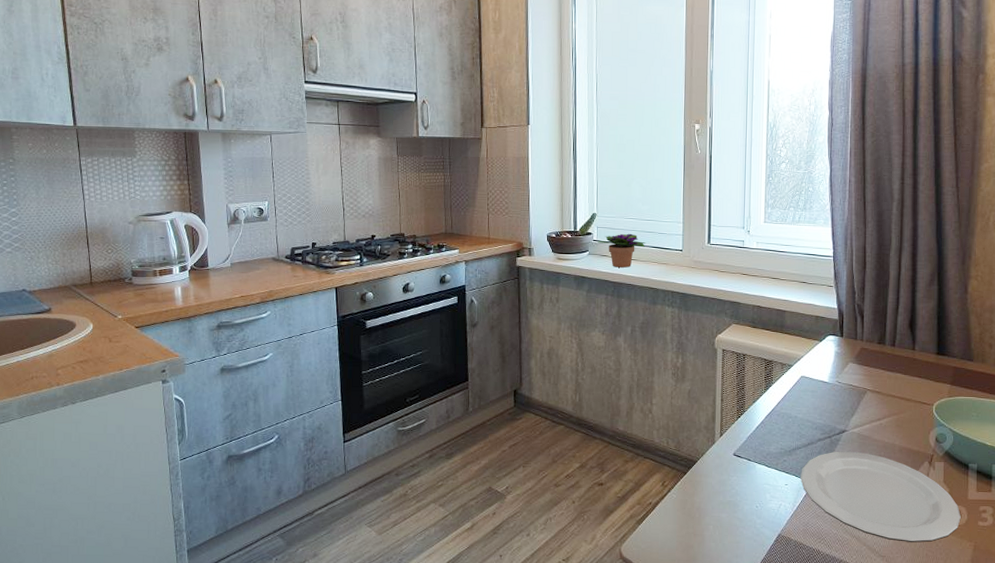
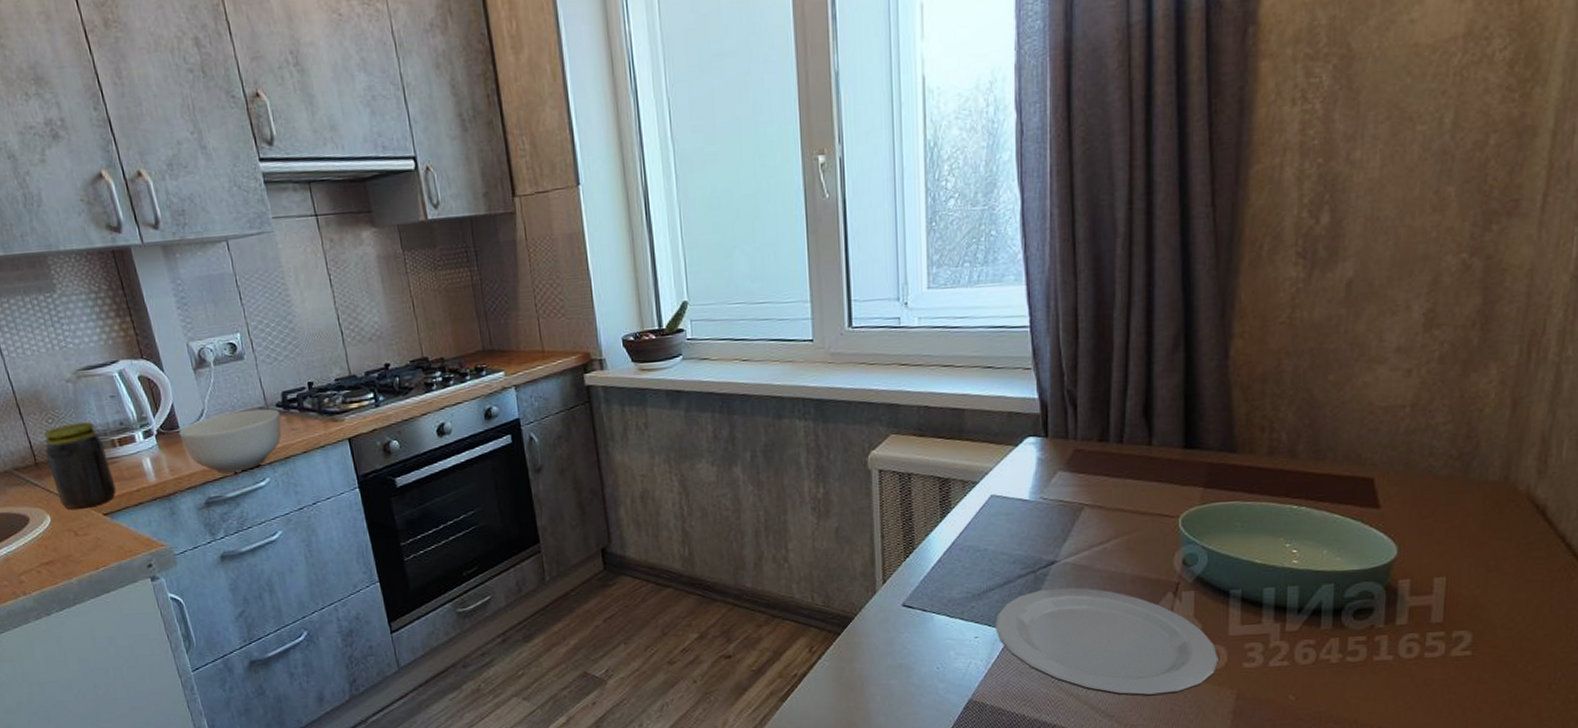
jar: none [100,255,150,322] -> present [43,422,116,511]
bowl: none [207,258,288,305] -> present [178,408,282,473]
potted flower: present [598,233,646,268] -> none [693,324,761,374]

